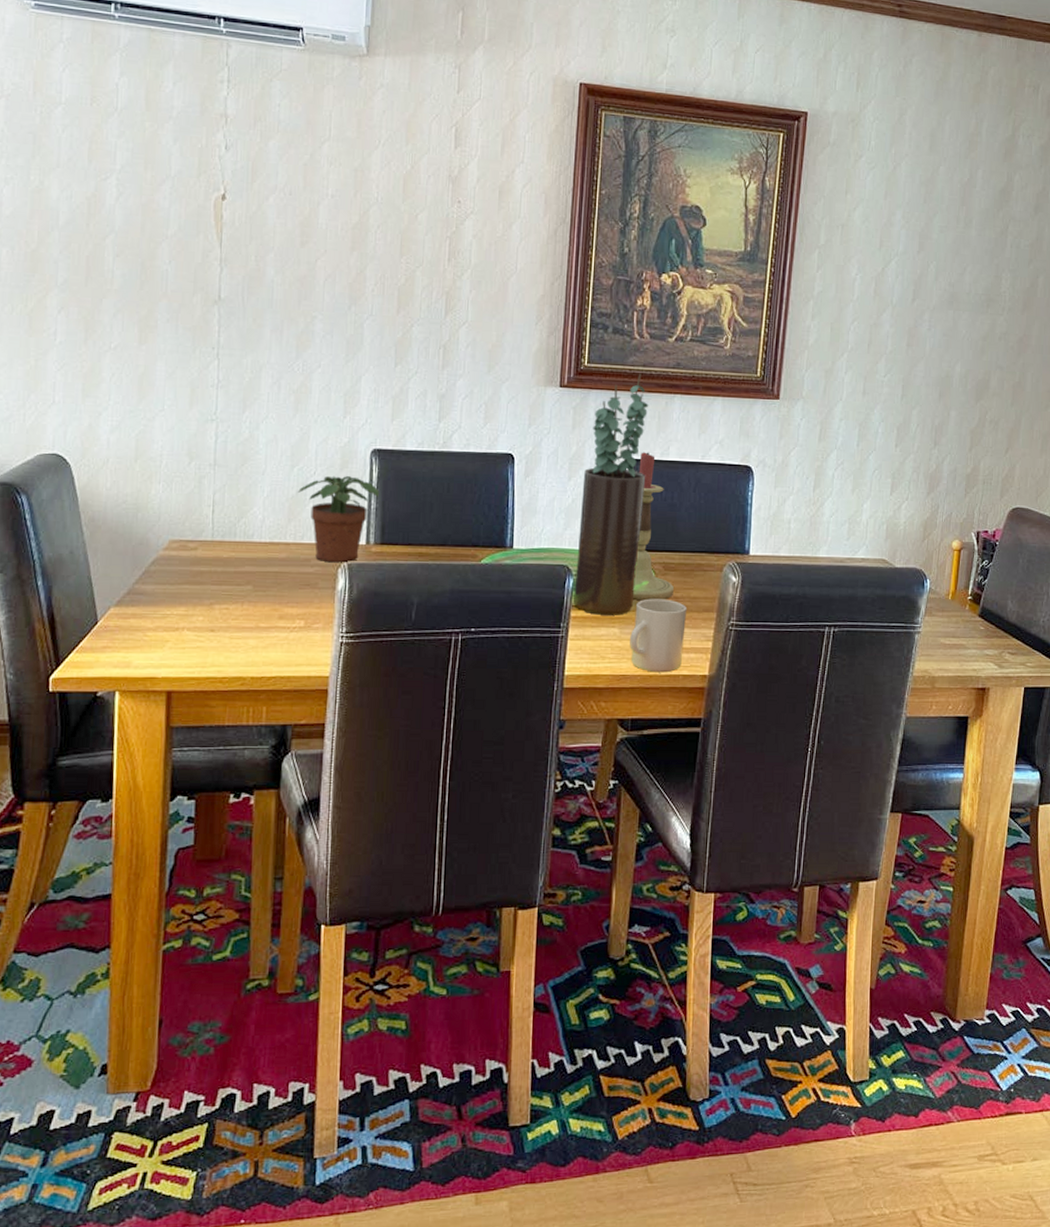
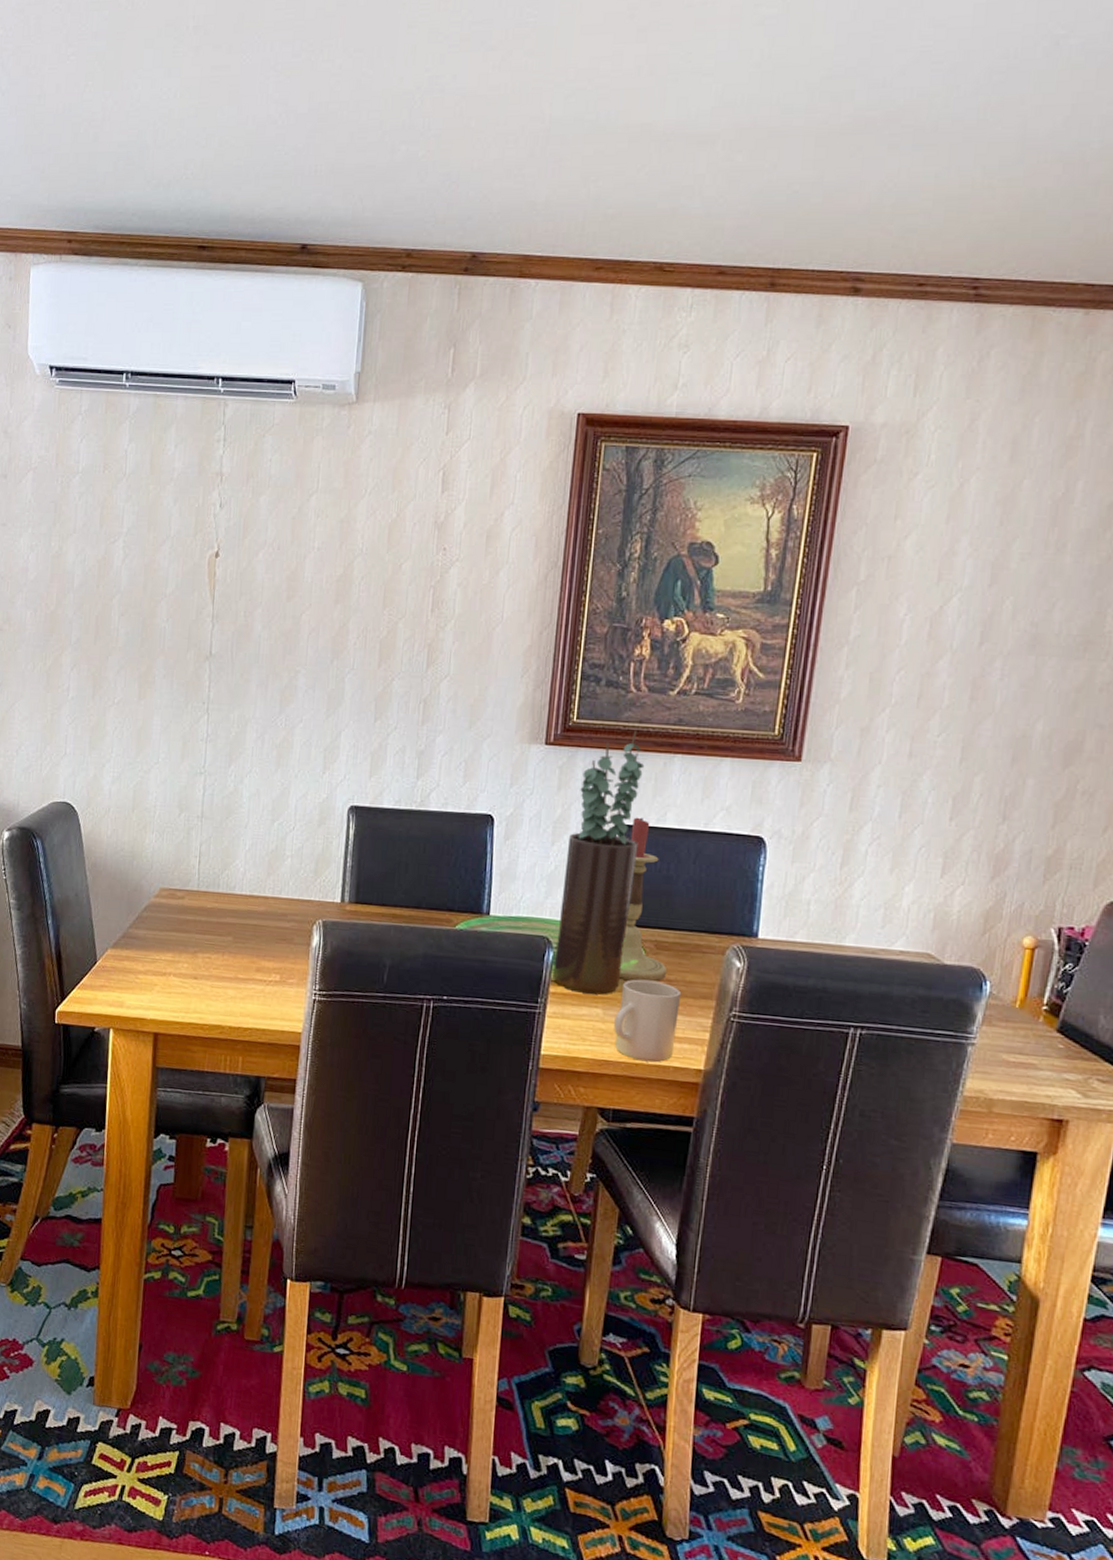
potted plant: present [297,475,379,563] -> none [276,831,355,920]

